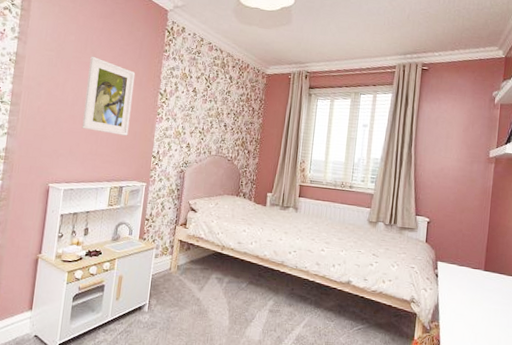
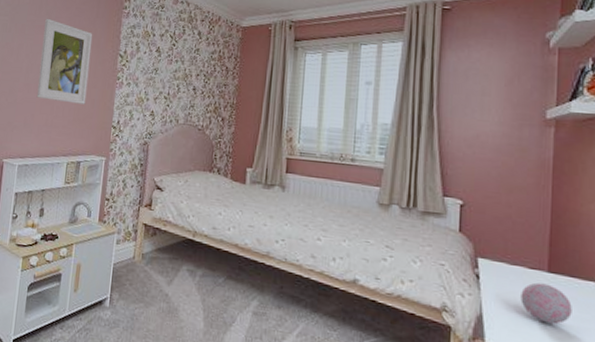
decorative ball: none [465,278,499,308] -> present [520,282,572,325]

